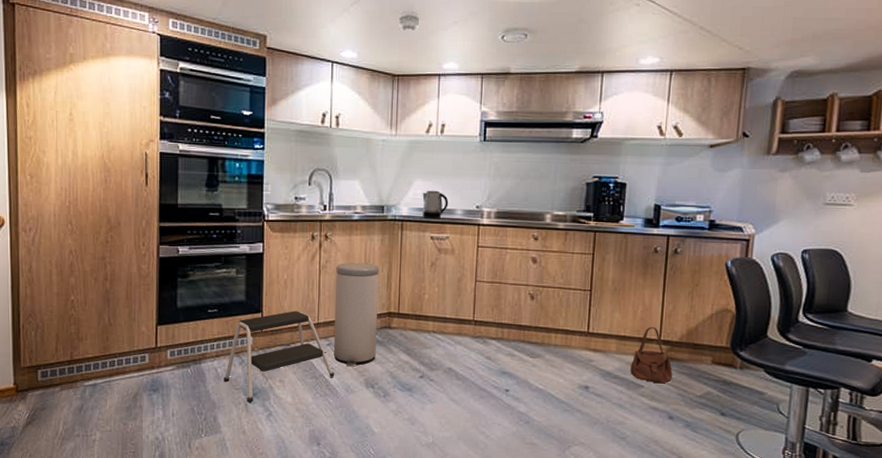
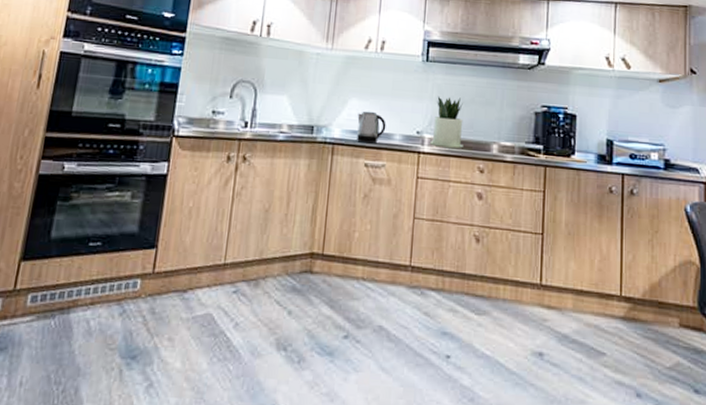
step stool: present [223,311,335,402] -> none [95,247,240,368]
pedal bin: present [333,262,380,367] -> none [239,190,304,322]
planter: none [488,173,519,220] -> present [429,96,463,149]
handbag: present [630,326,673,384] -> none [590,279,637,351]

